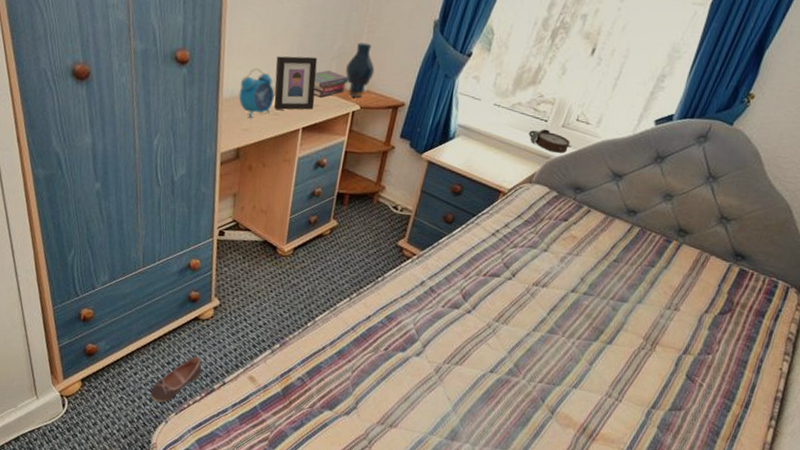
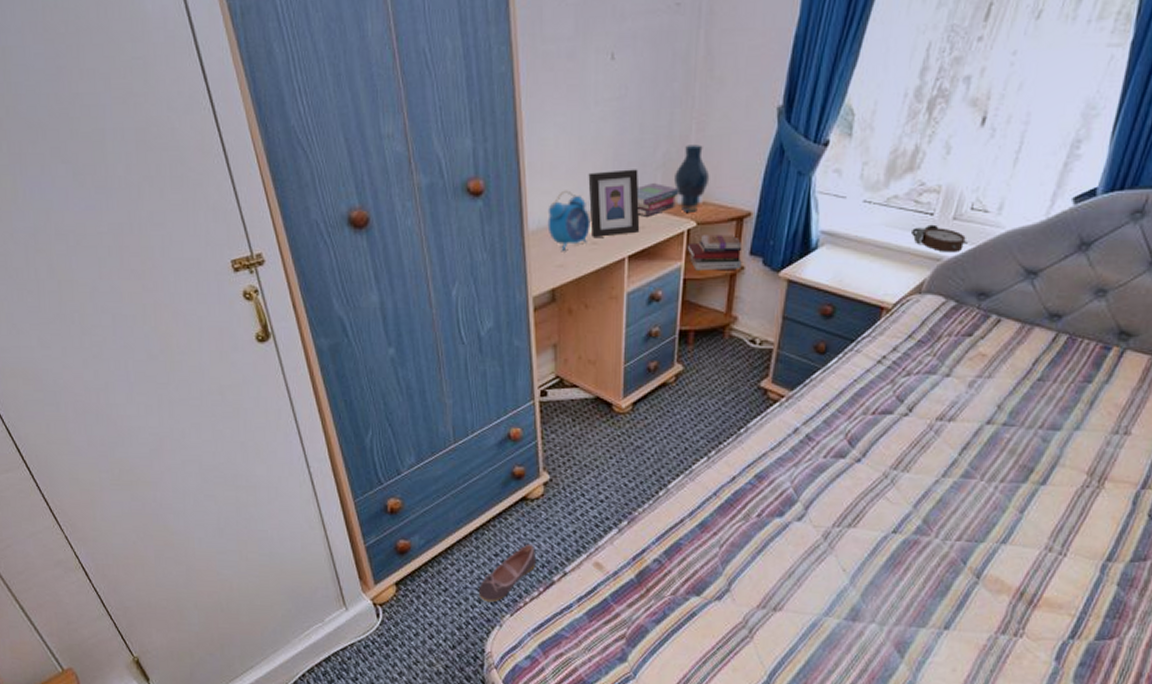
books: none [350,117,395,149] -> present [687,234,743,271]

